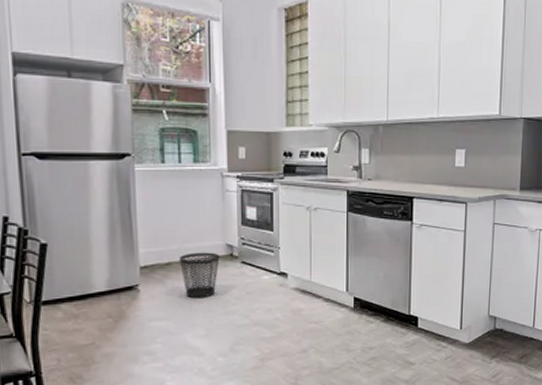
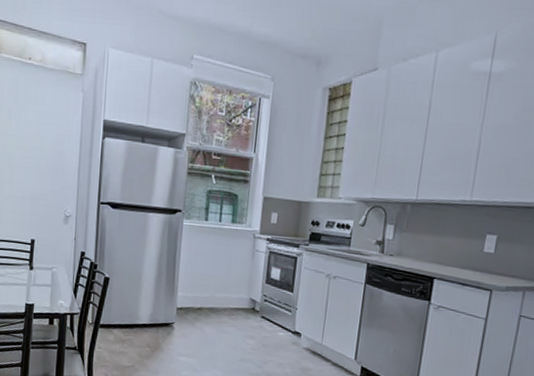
wastebasket: present [179,252,220,299] -> none [209,302,244,344]

